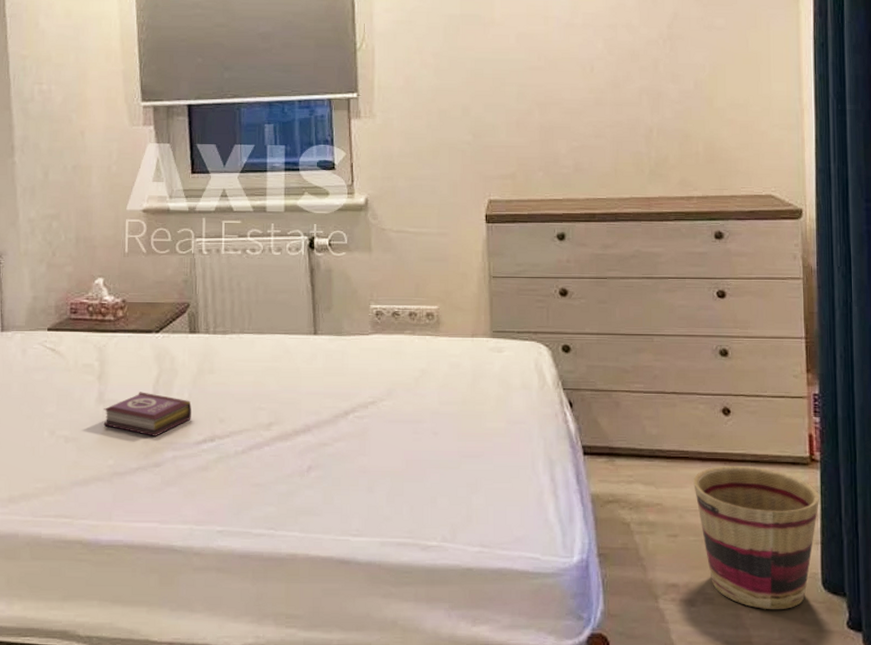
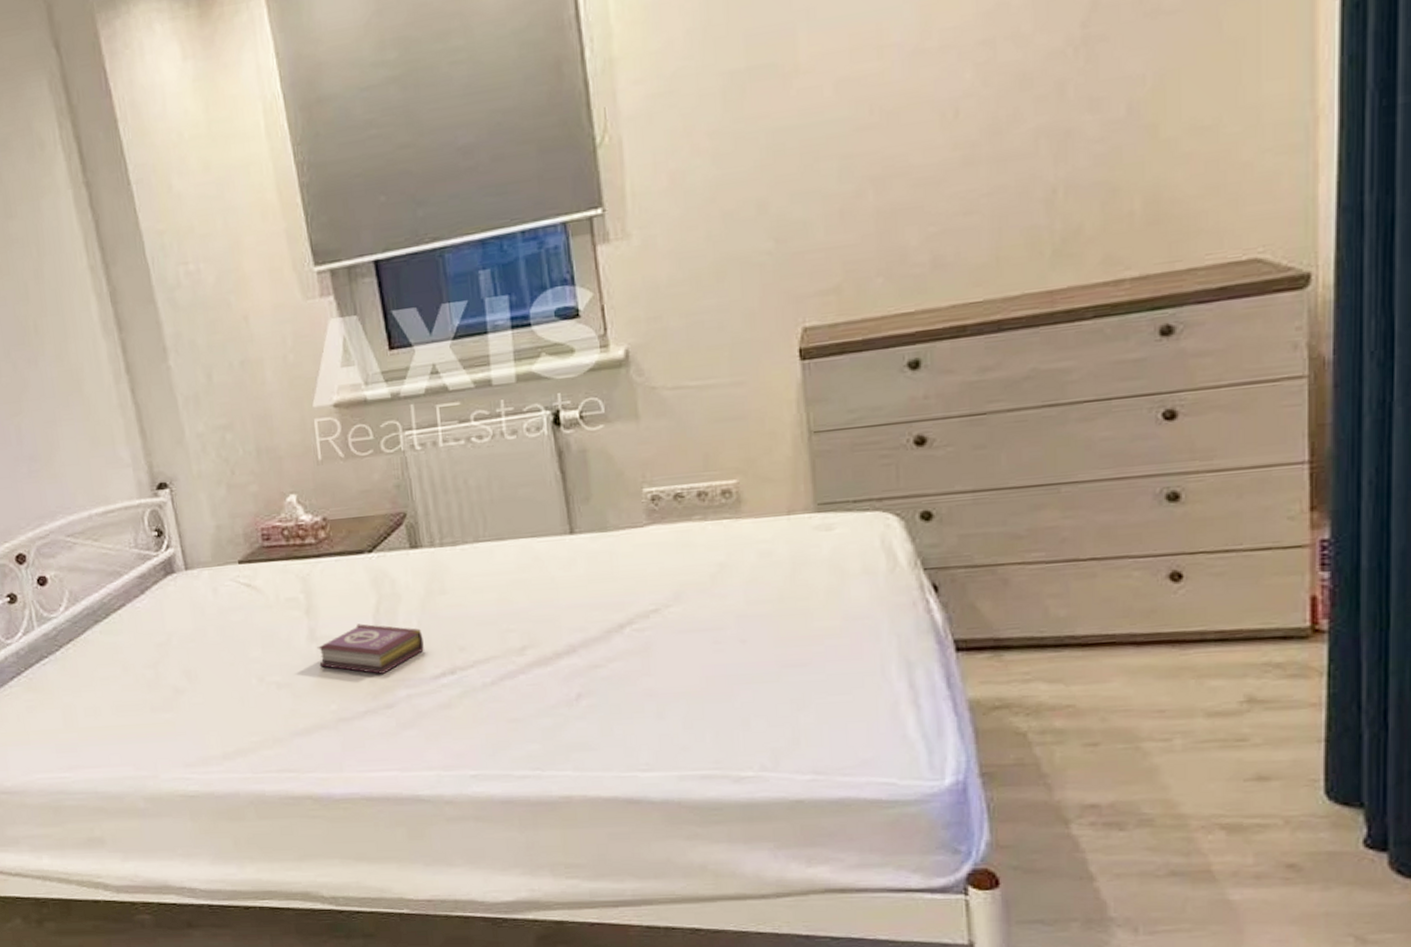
basket: present [693,465,819,610] -> none [1123,647,1325,830]

